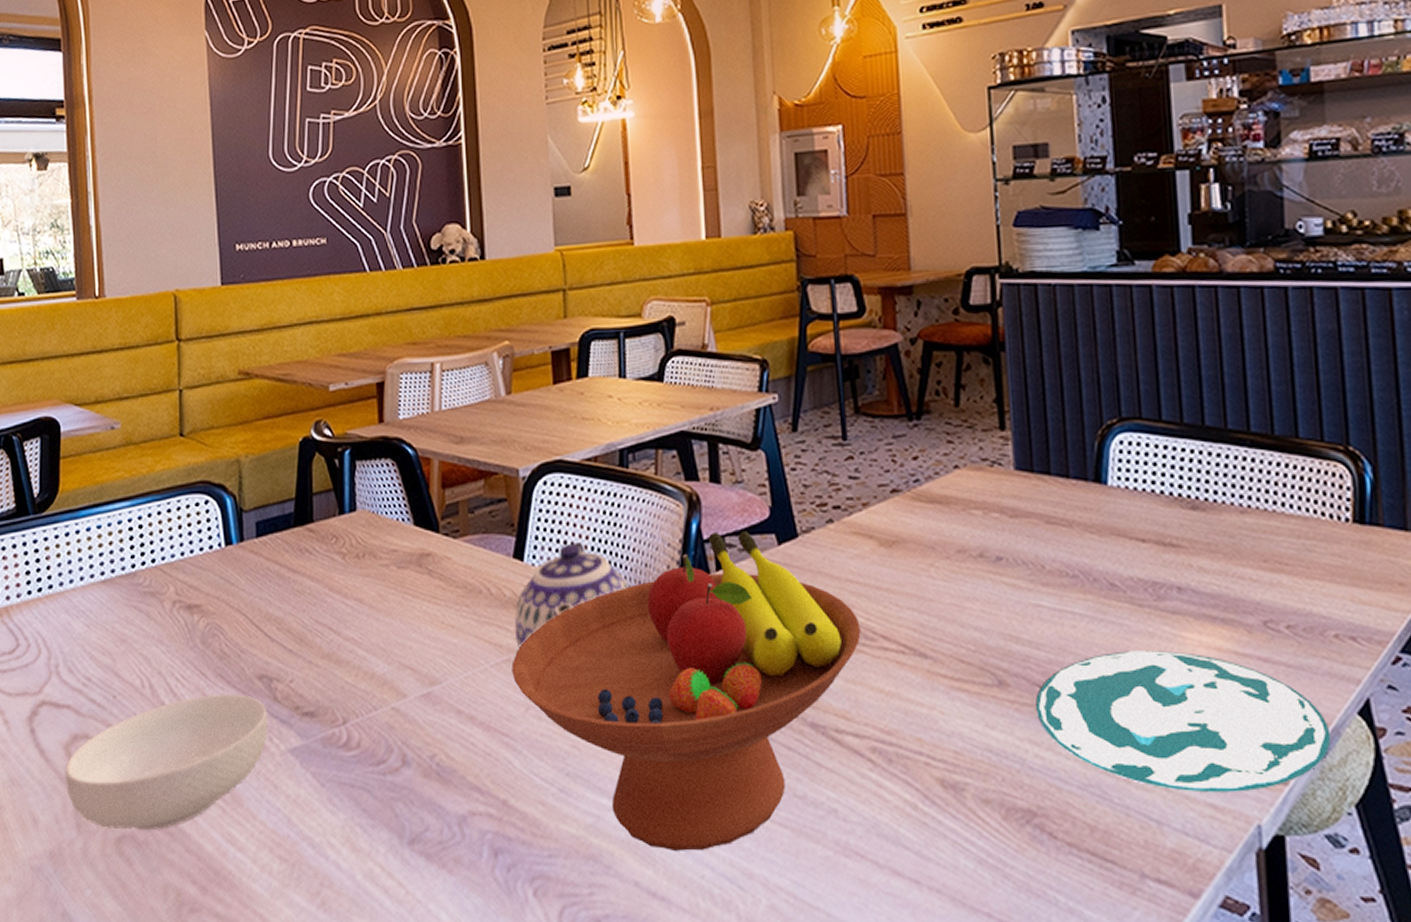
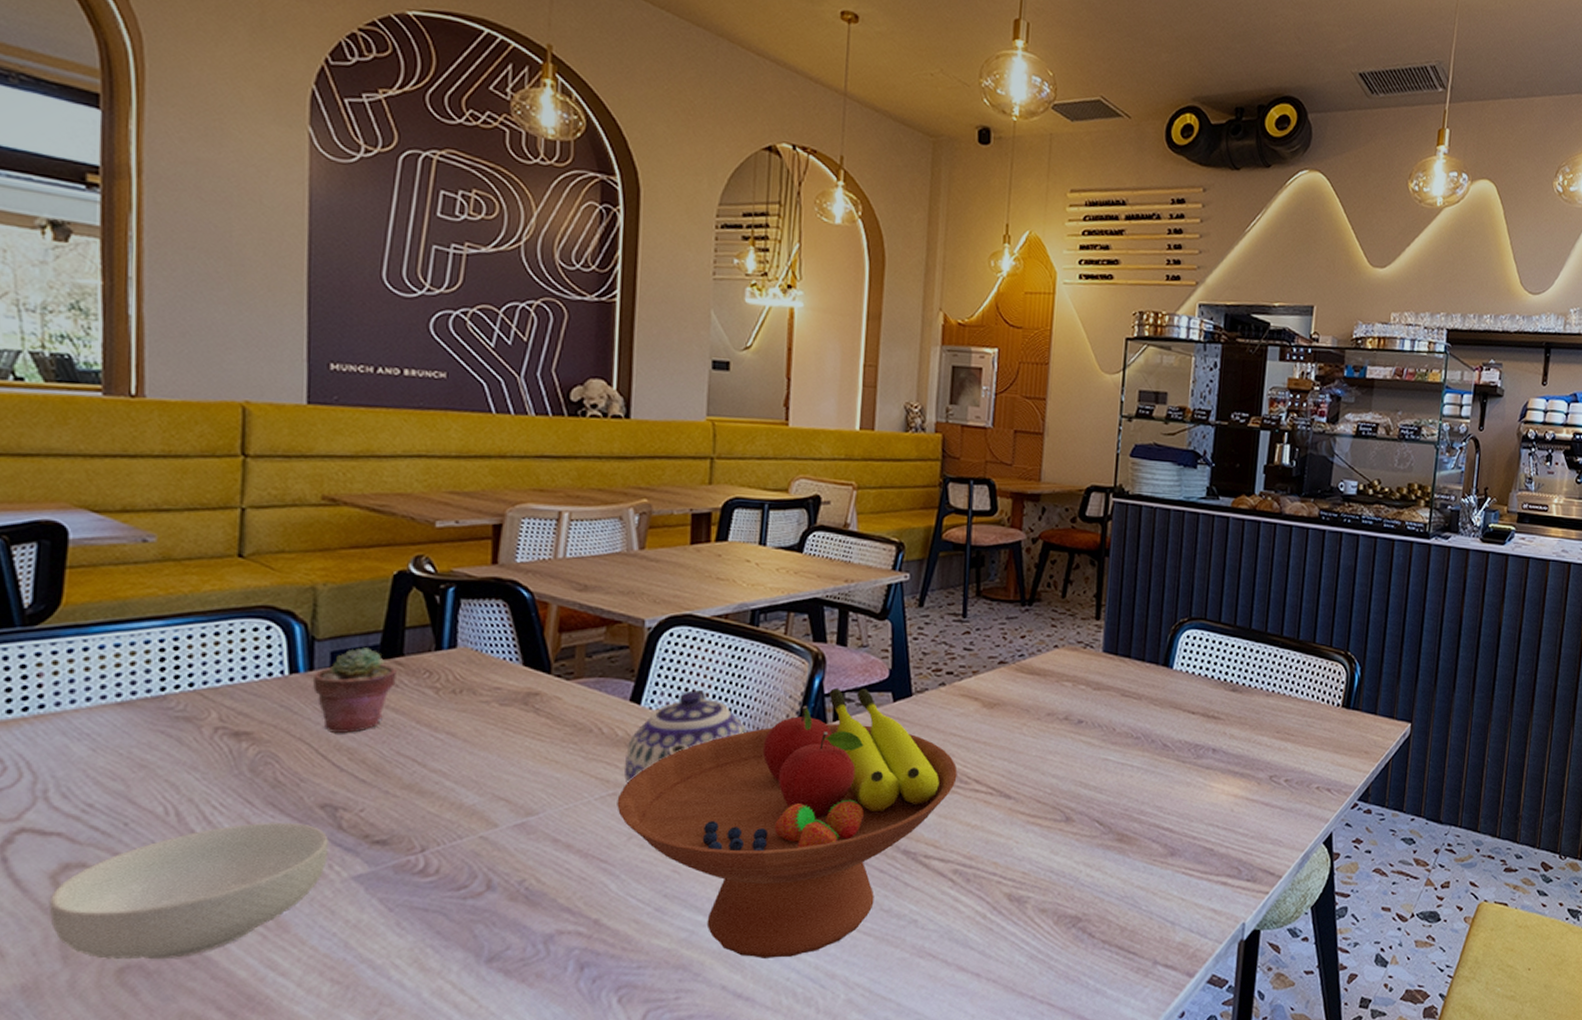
potted succulent: none [243,516,309,602] -> present [312,647,397,733]
plate: present [1035,651,1331,792] -> none [1092,796,1303,900]

